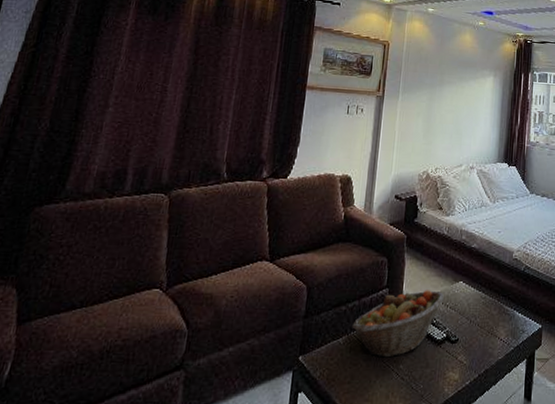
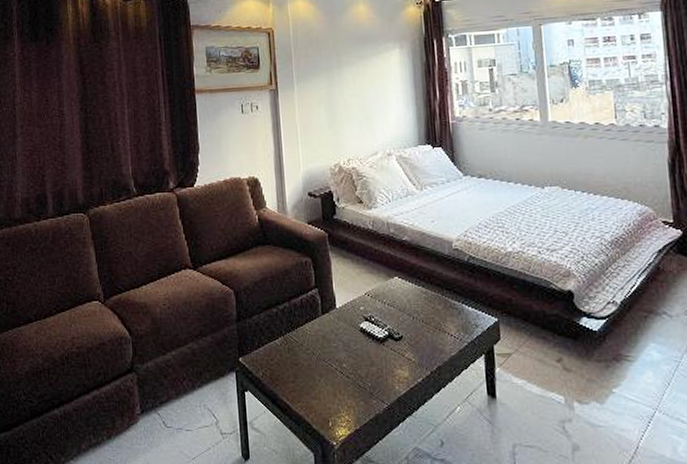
fruit basket: present [352,290,444,358] -> none [286,288,379,357]

